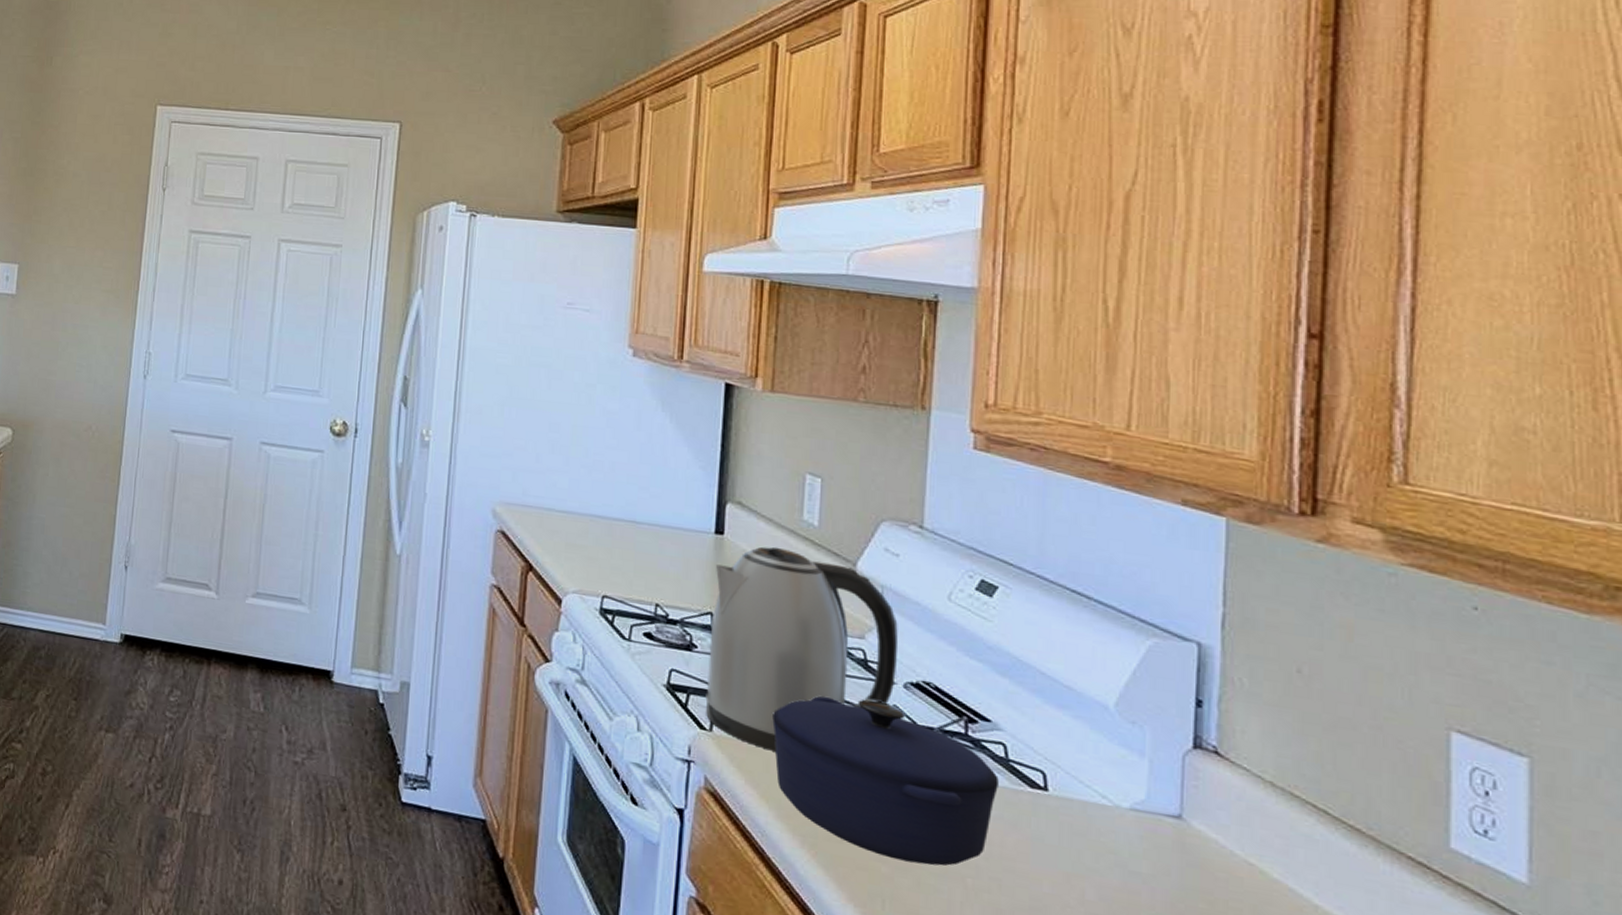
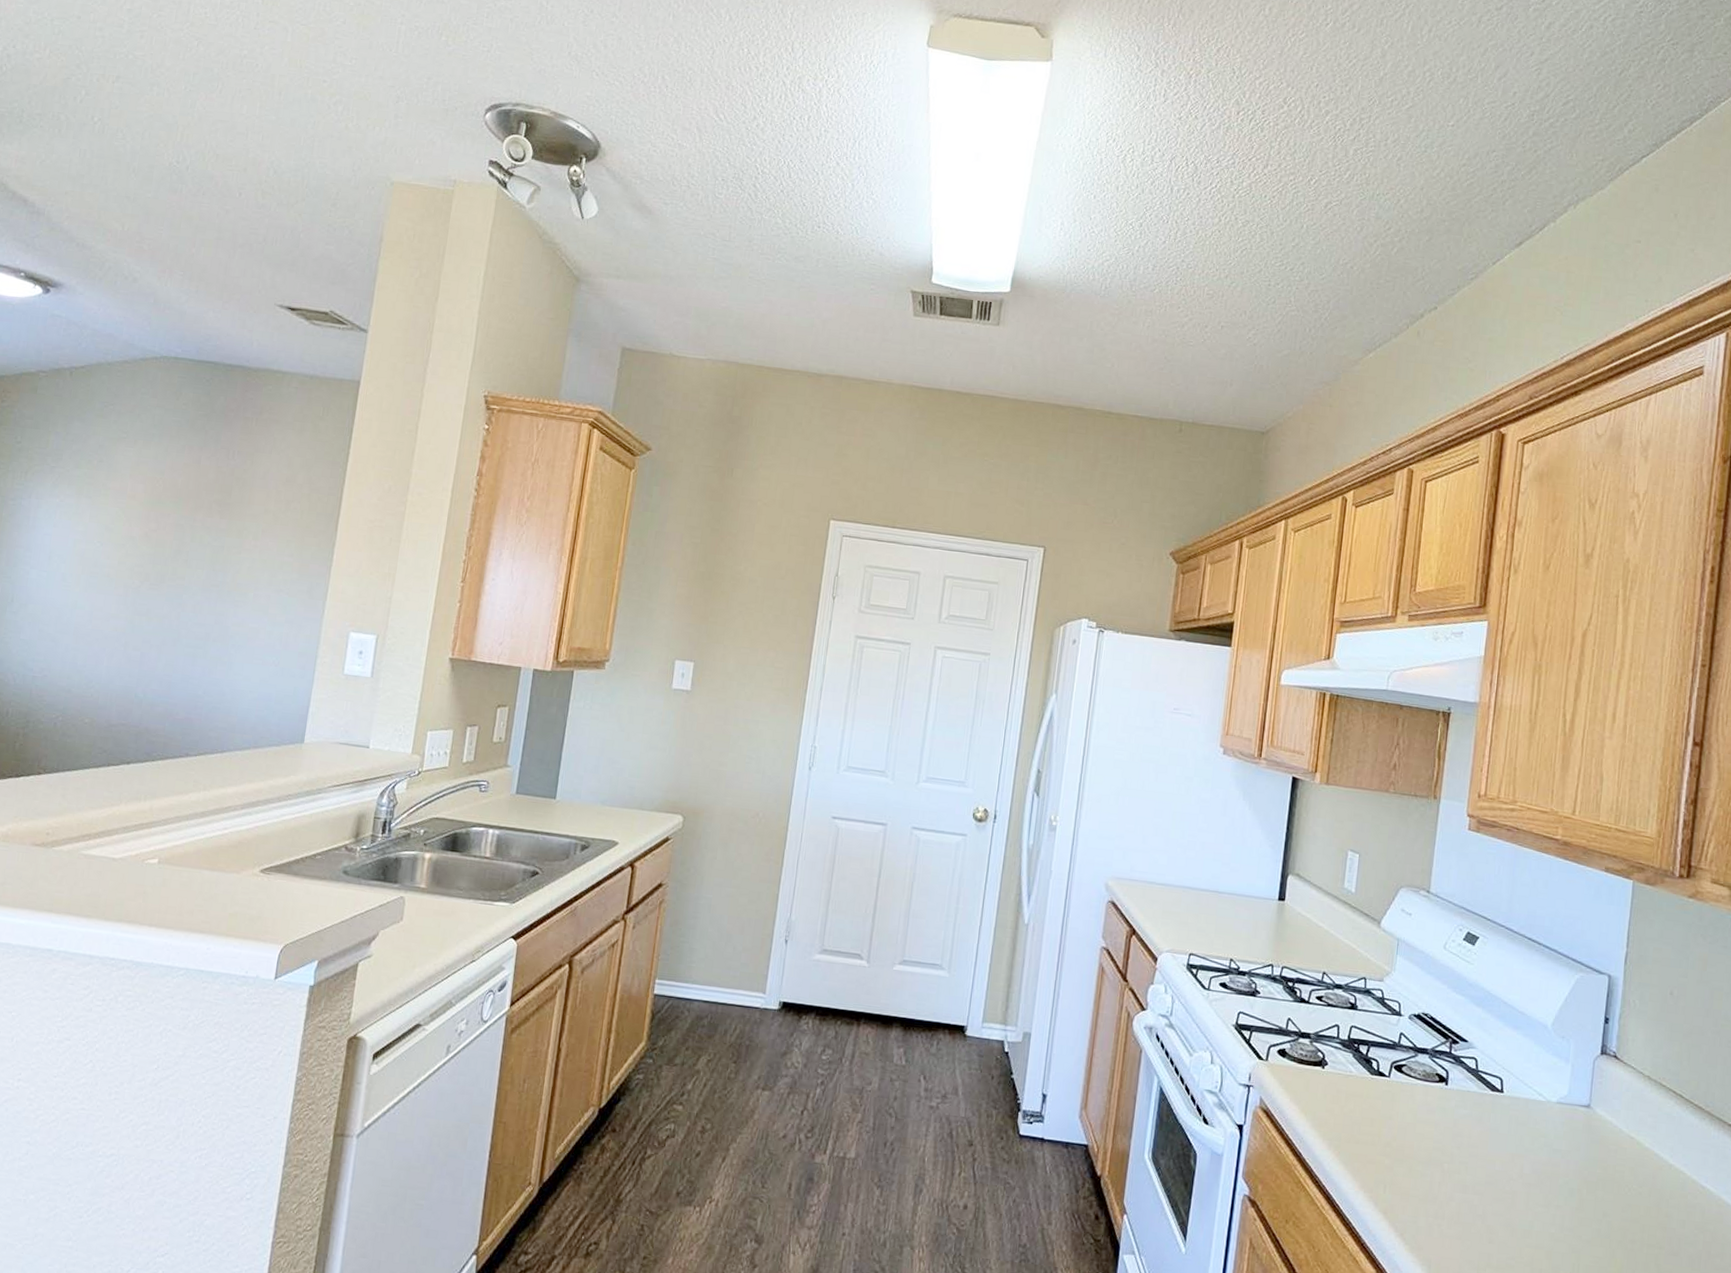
kettle: present [705,546,899,752] -> none [1264,910,1408,1074]
cooking pot: present [772,696,999,866] -> none [1313,1028,1471,1156]

